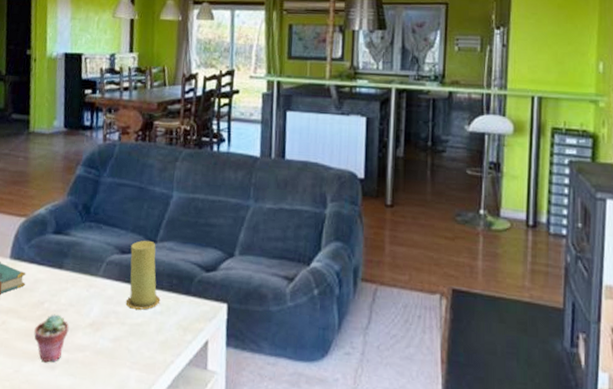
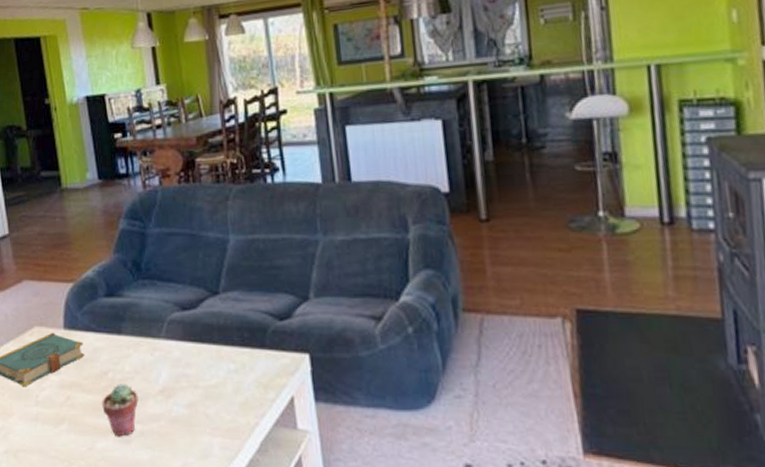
candle: present [125,240,161,310] -> none [191,292,234,370]

